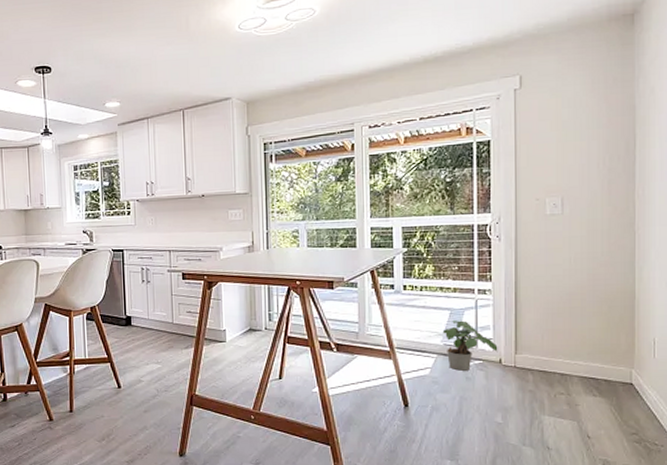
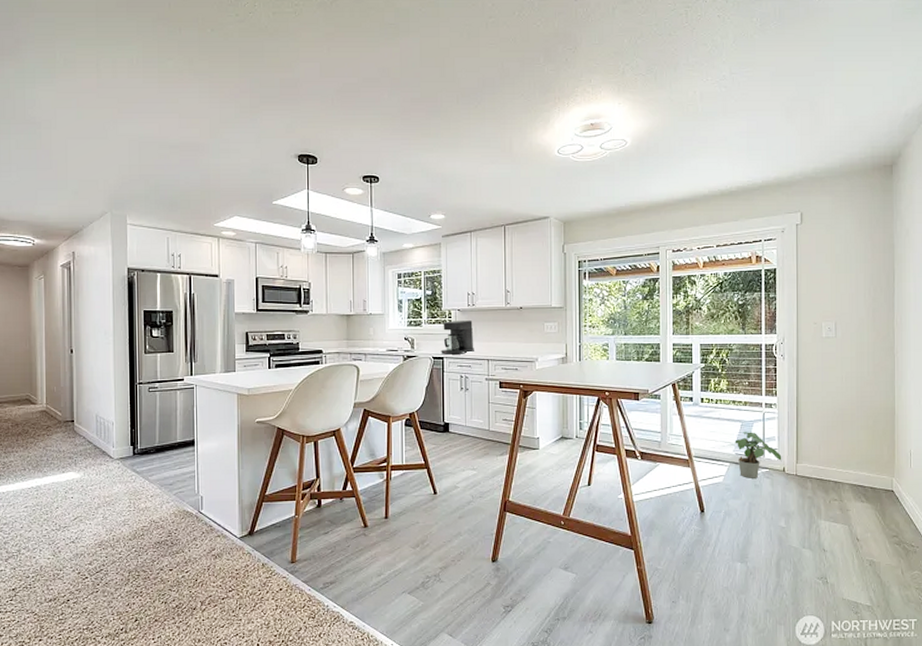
coffee maker: none [120,210,155,247] -> present [441,319,474,354]

